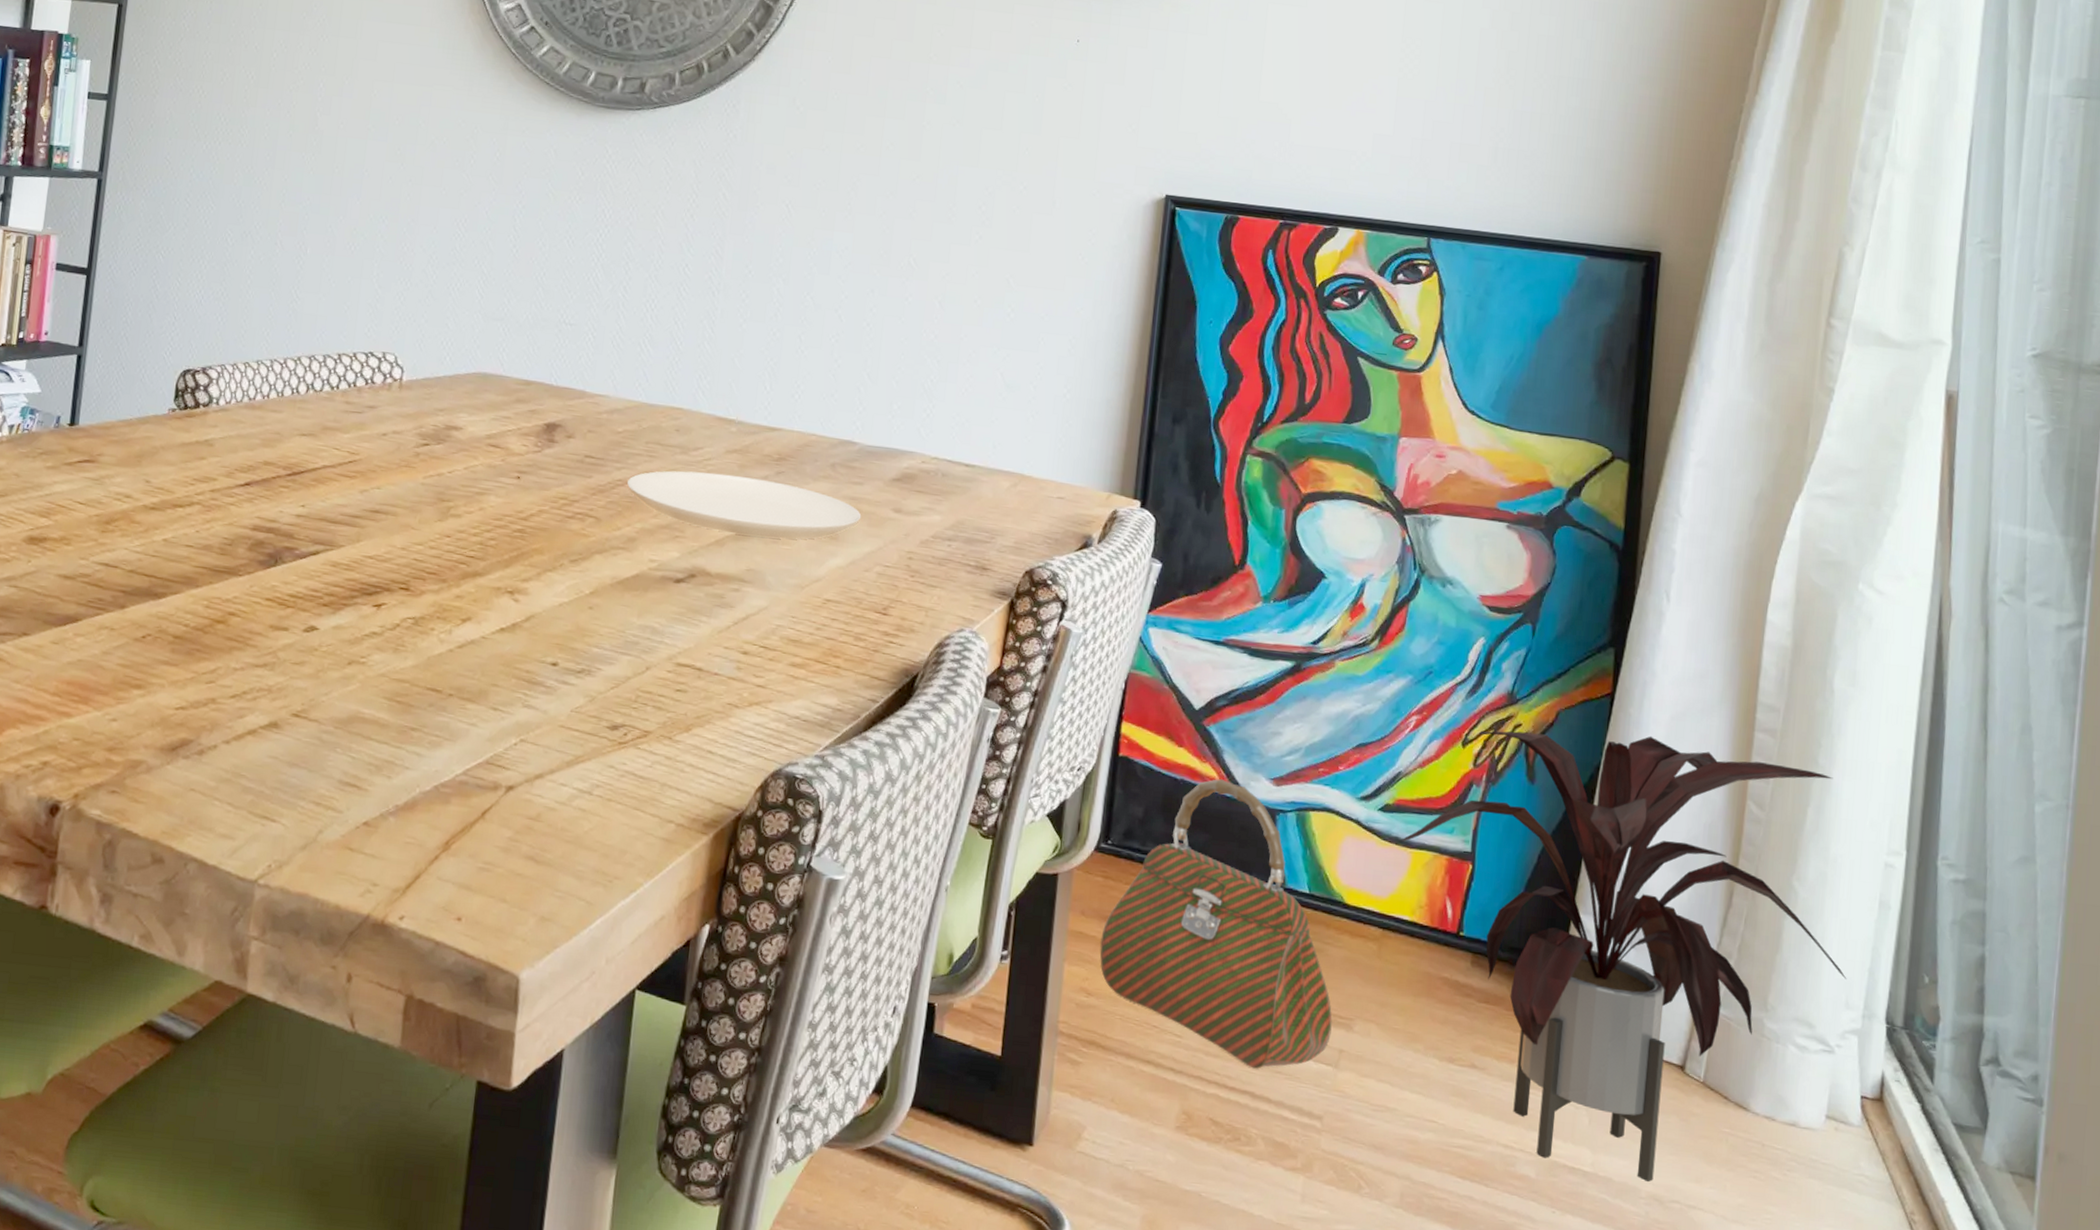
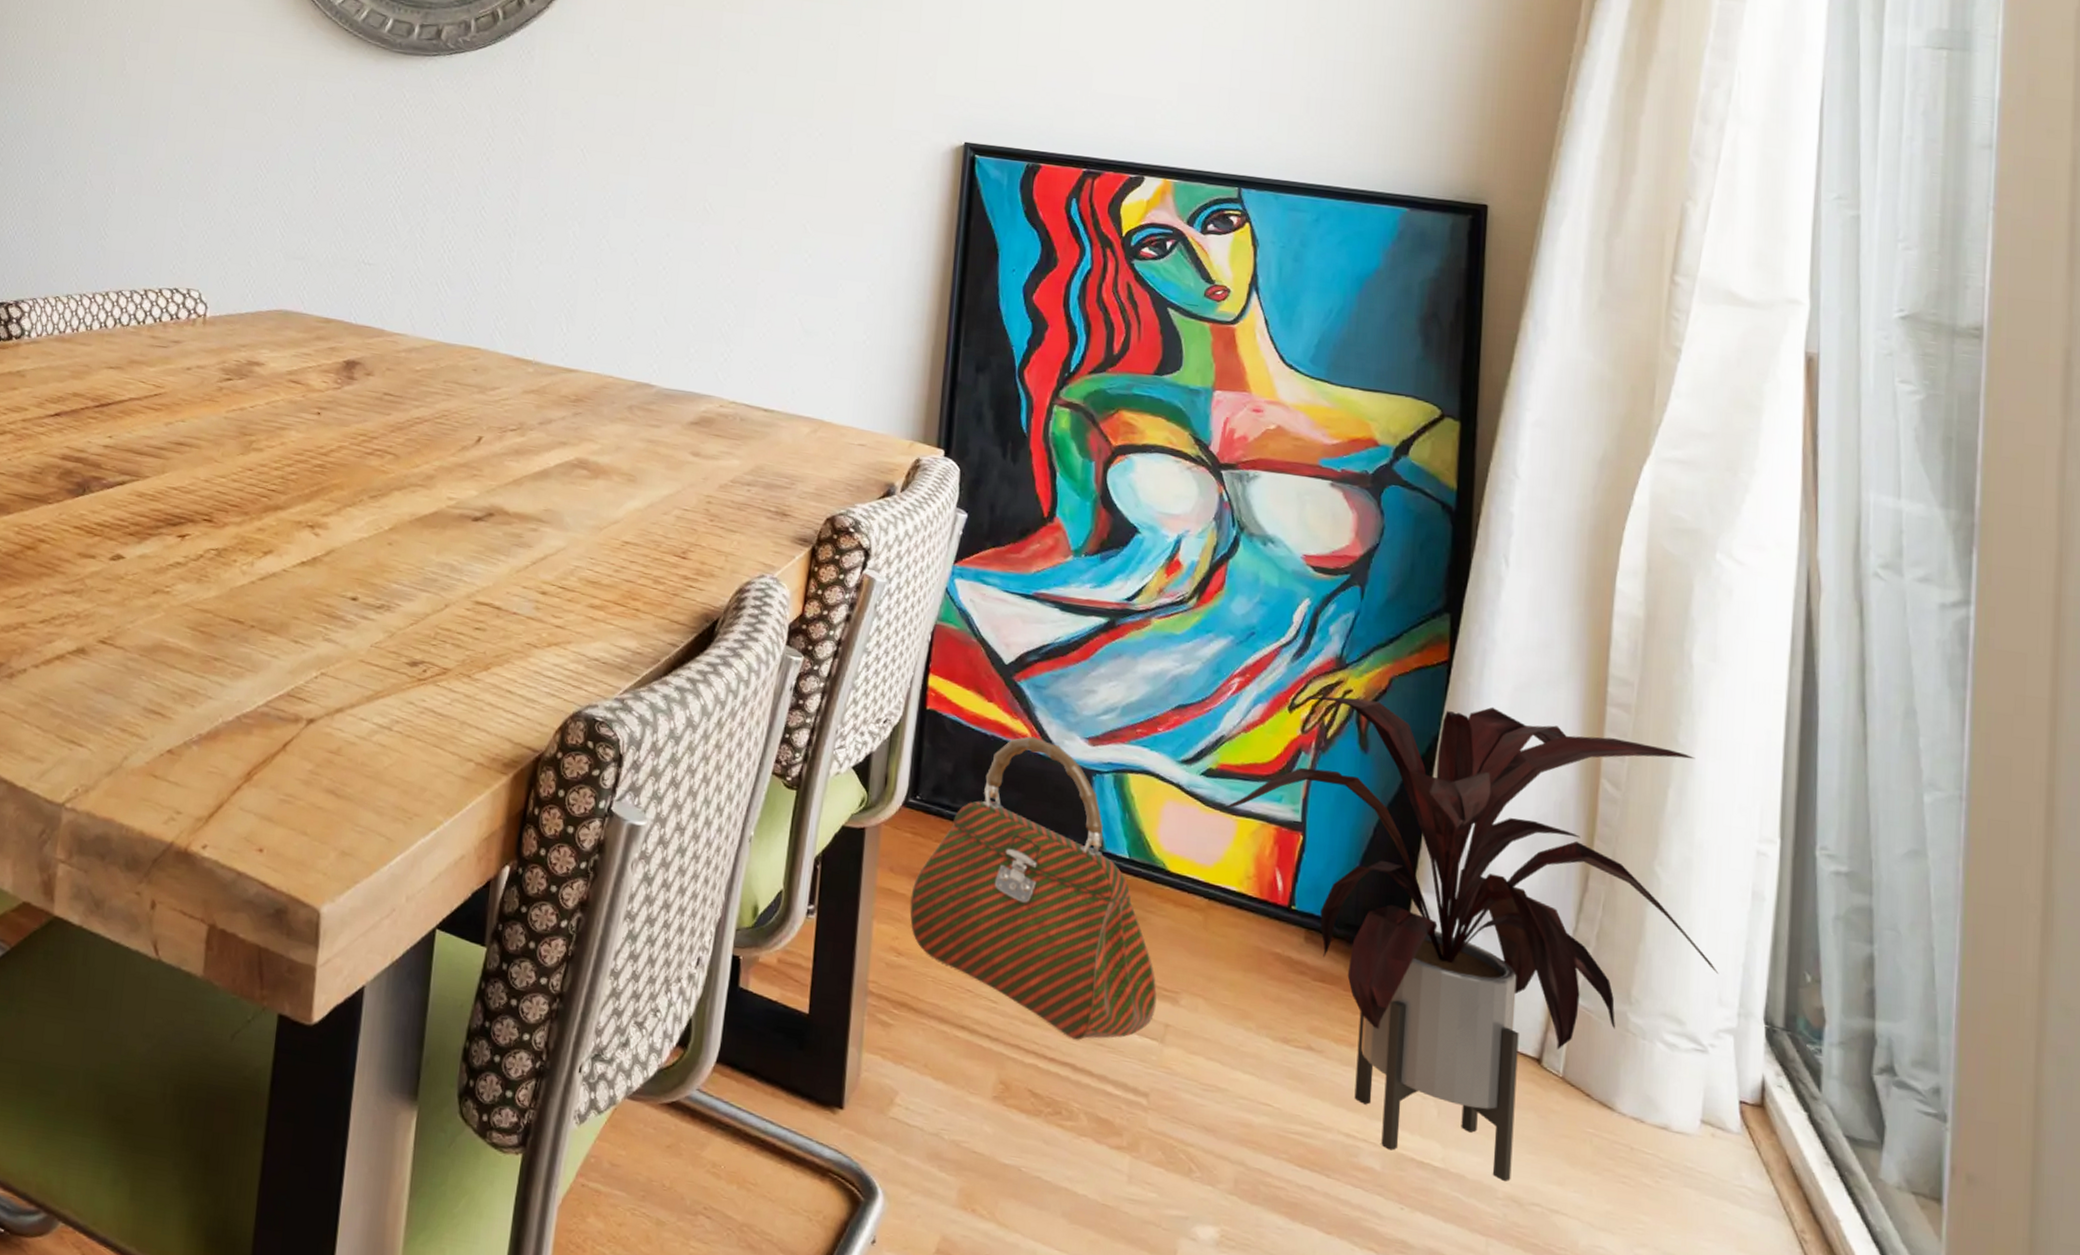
plate: present [627,470,862,540] -> none [426,409,660,481]

